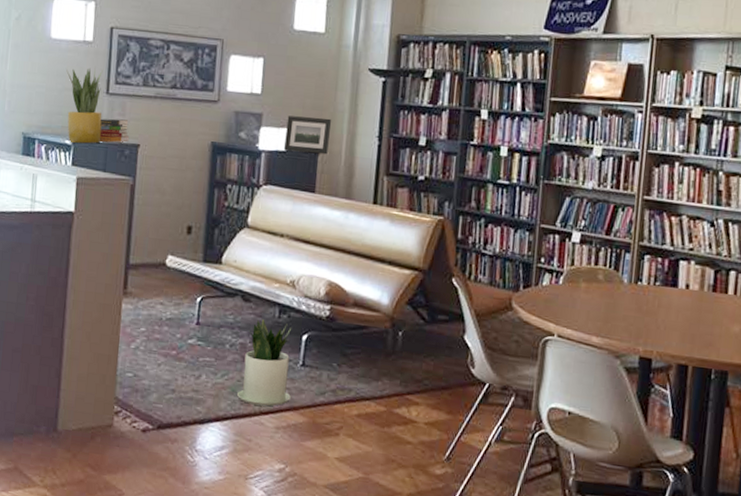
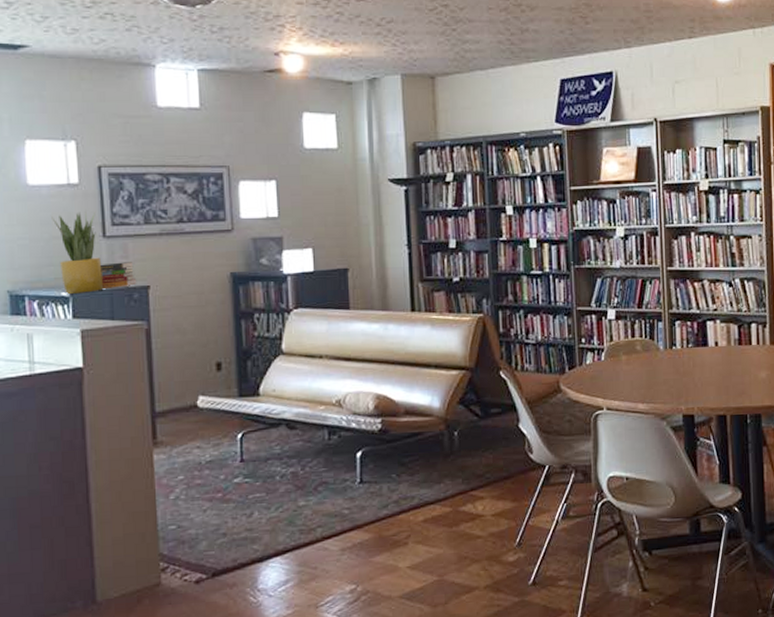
planter: present [237,319,291,407] -> none [295,444,353,532]
picture frame: present [284,115,332,155] -> none [310,233,358,271]

